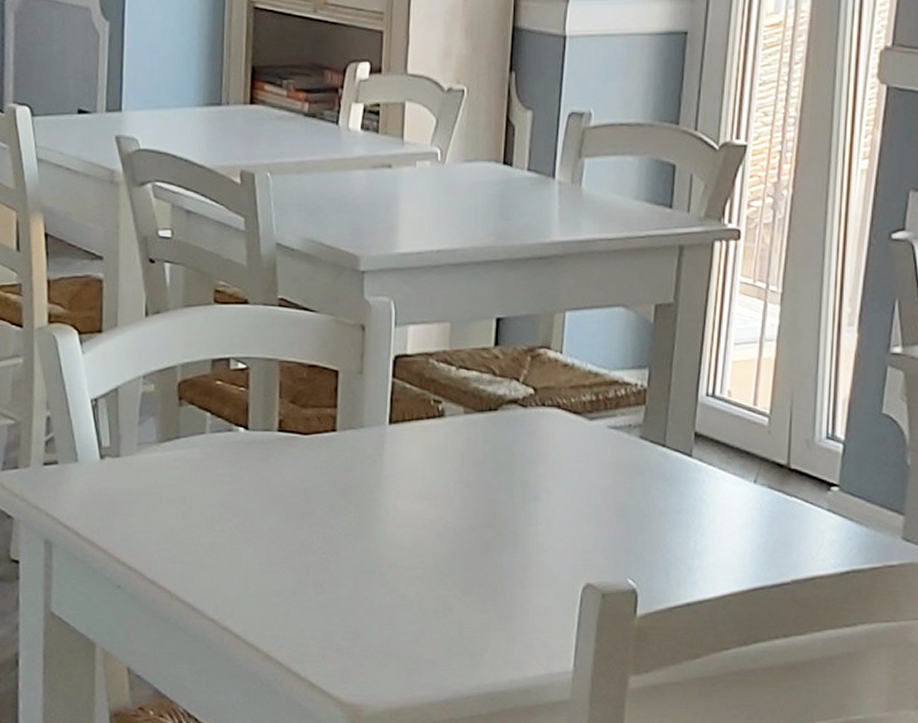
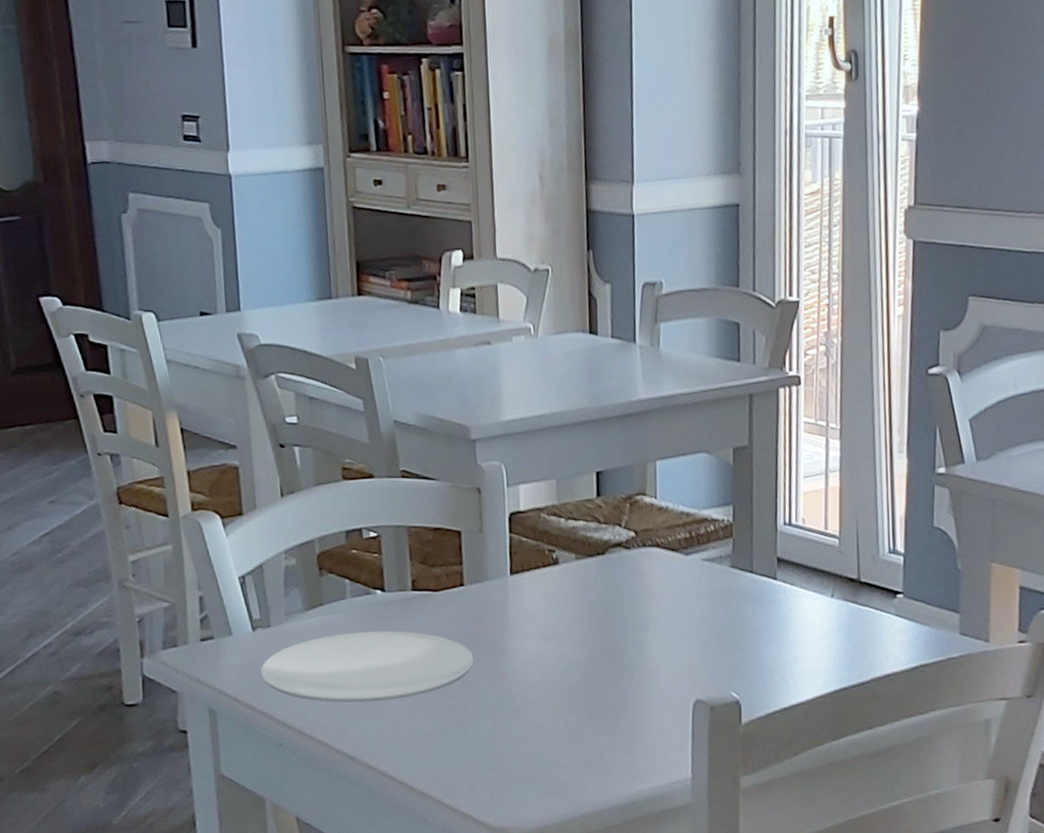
plate: none [104,471,340,551] -> present [260,630,474,703]

